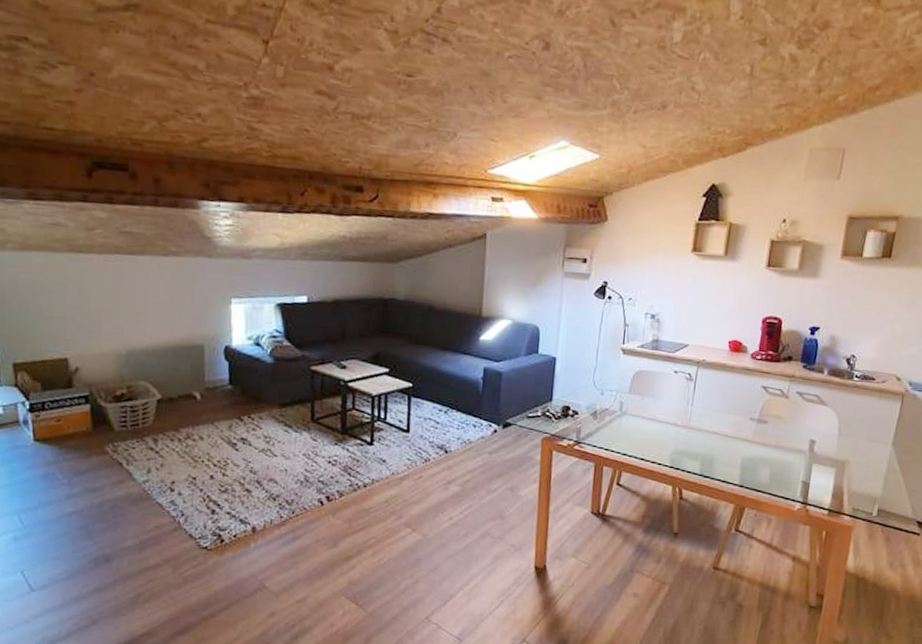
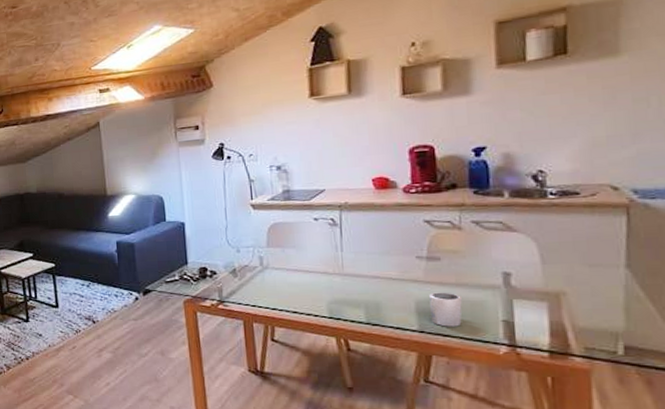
mug: none [750,451,777,484] -> present [429,292,462,327]

